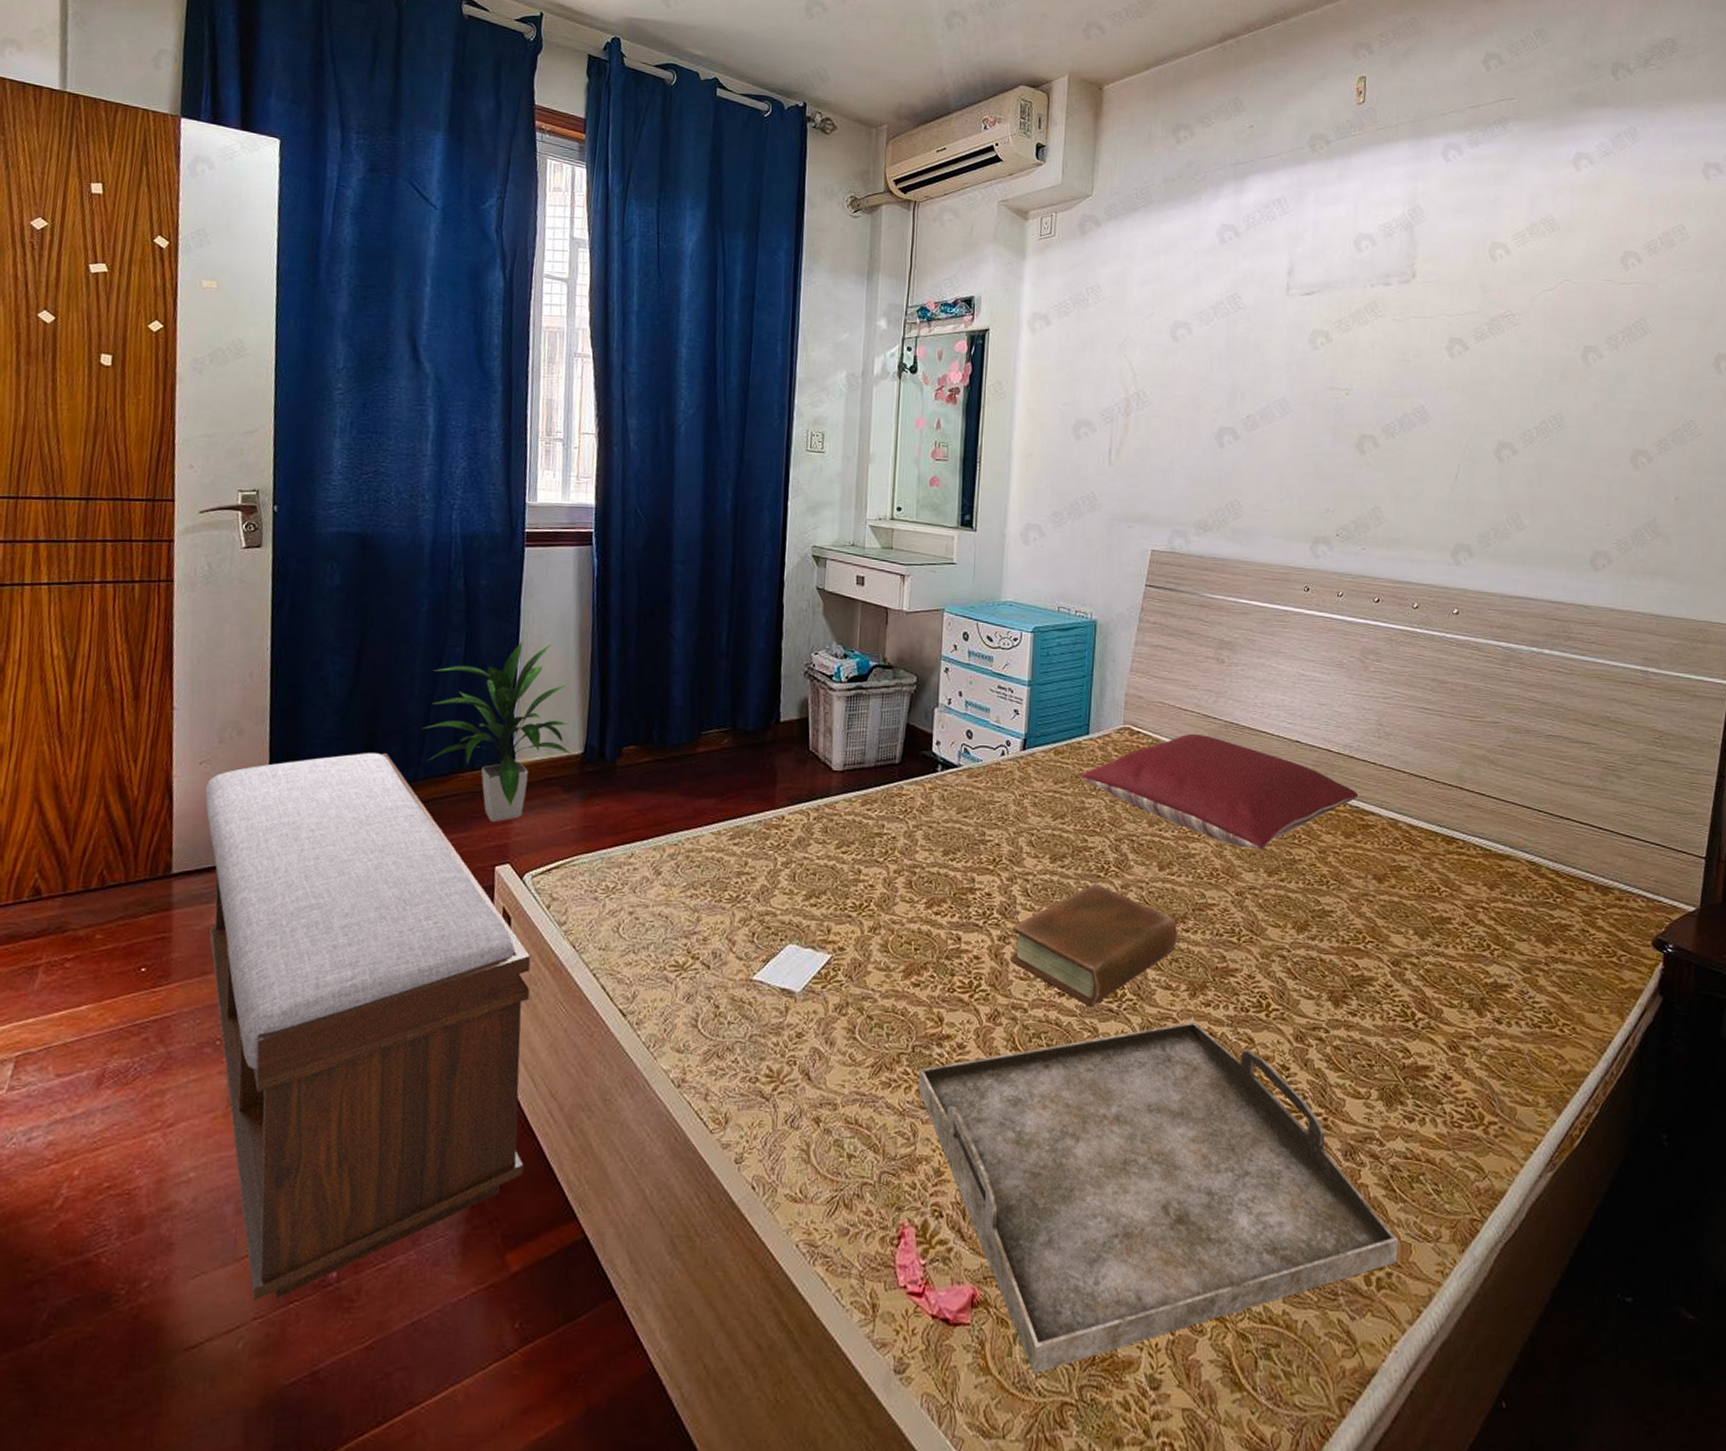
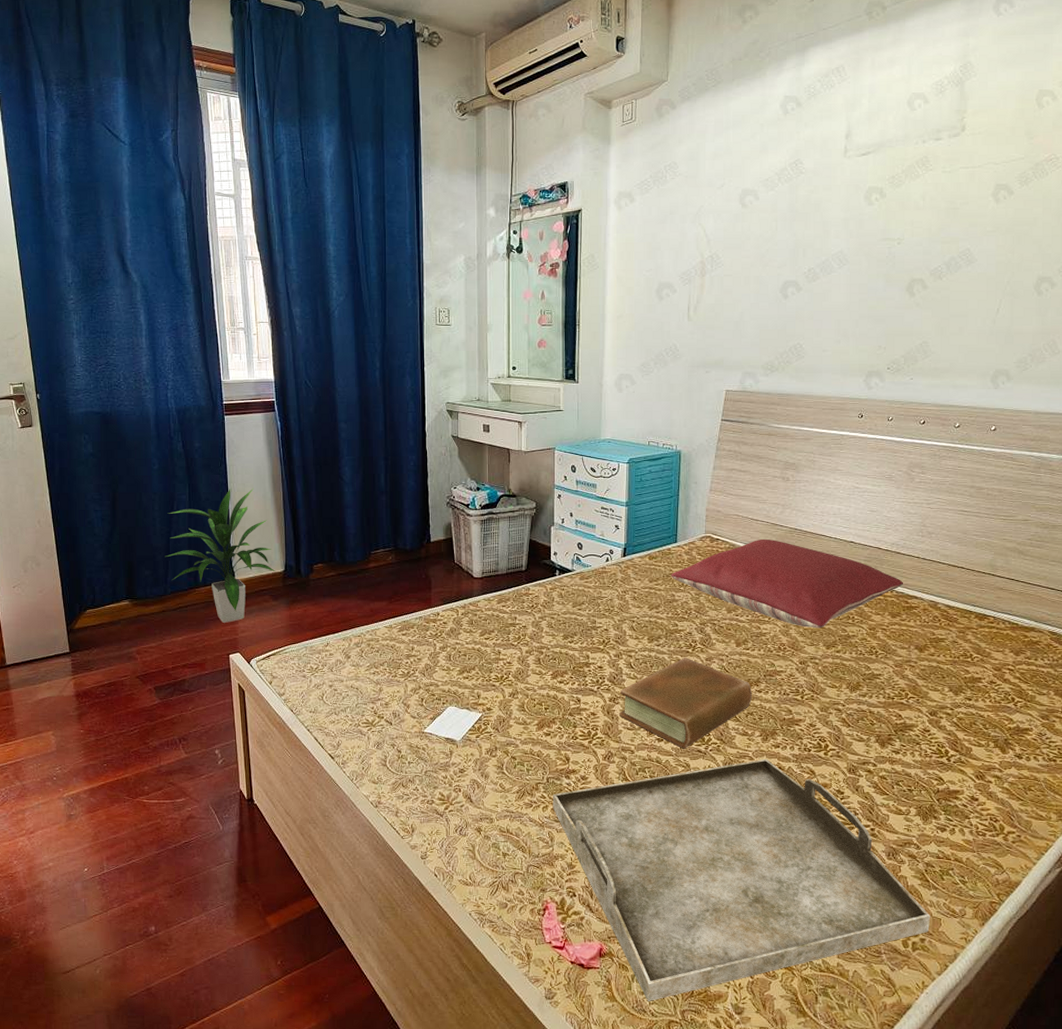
bench: present [205,753,531,1301] -> none [20,576,273,944]

